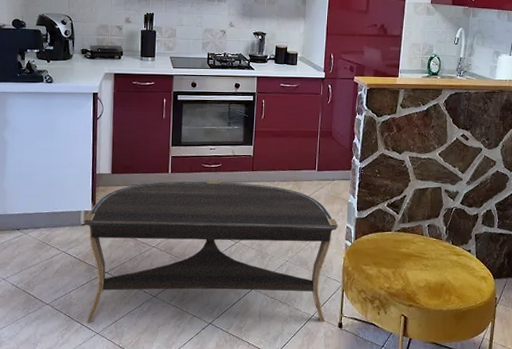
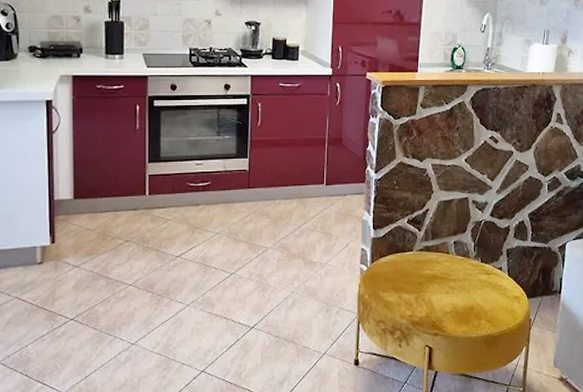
coffee table: present [83,180,339,323] -> none [40,202,352,380]

